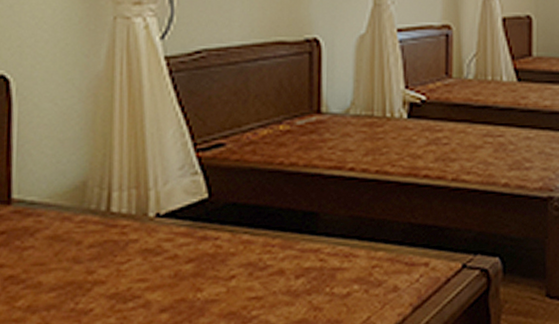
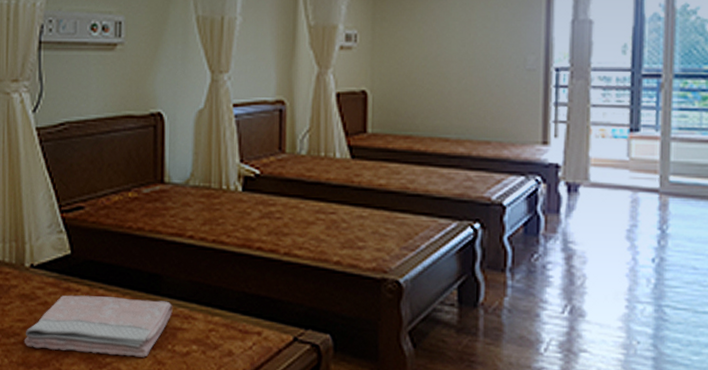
towel: none [146,240,331,311] -> present [24,295,173,358]

